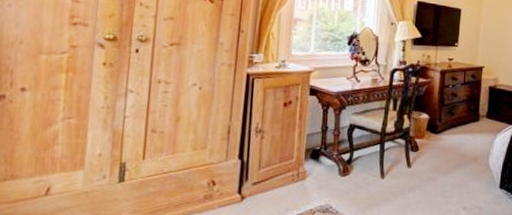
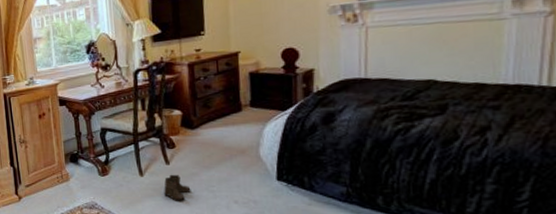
boots: none [401,177,427,206] -> present [164,174,191,201]

